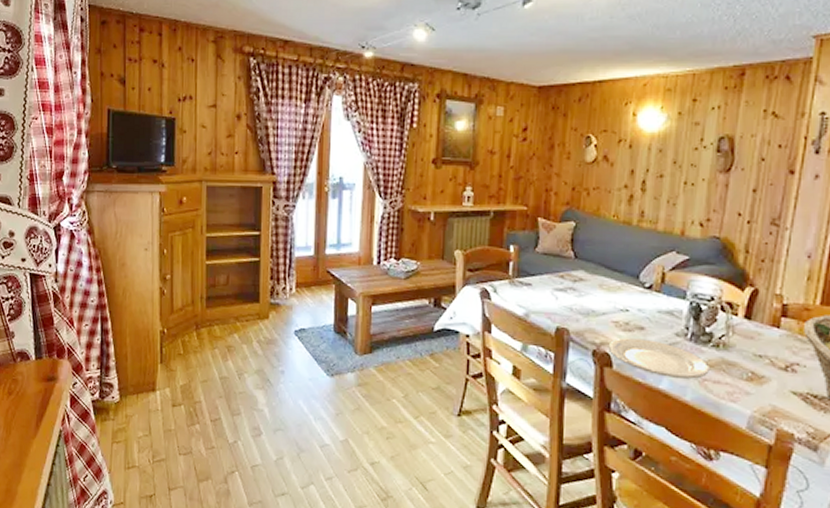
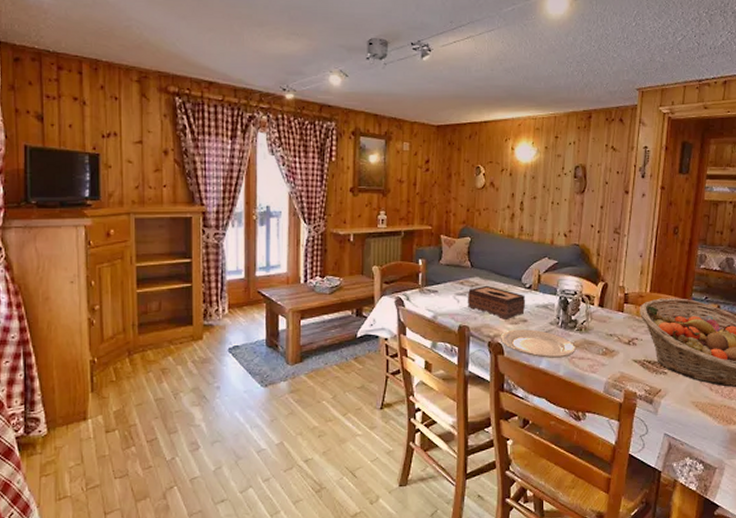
tissue box: none [567,281,644,325] -> present [467,285,526,319]

